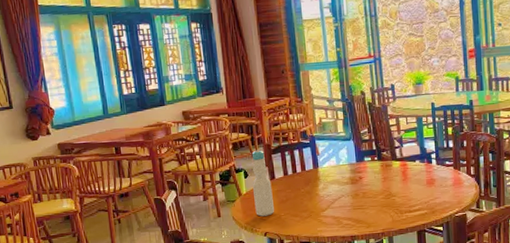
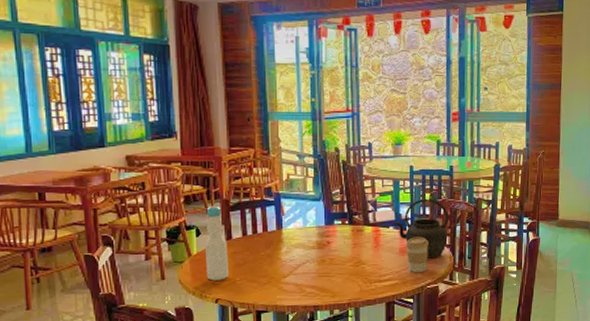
kettle: none [419,132,473,189] -> present [393,198,450,258]
coffee cup: none [432,168,455,202] -> present [405,237,428,272]

